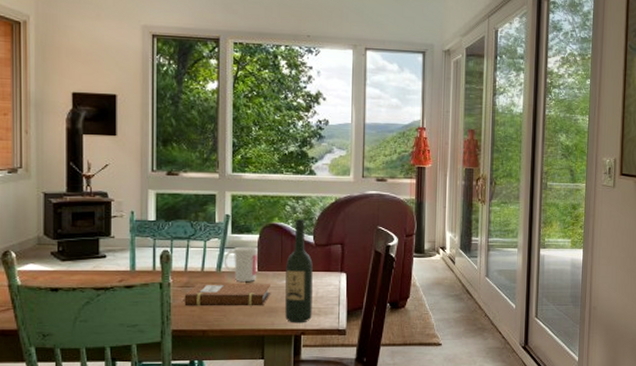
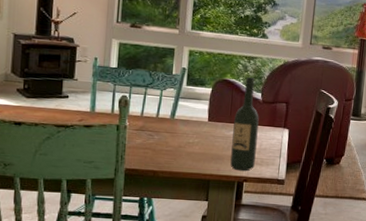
notebook: present [183,284,271,307] -> none [137,128,219,153]
mug: present [223,246,258,281] -> none [177,97,210,130]

